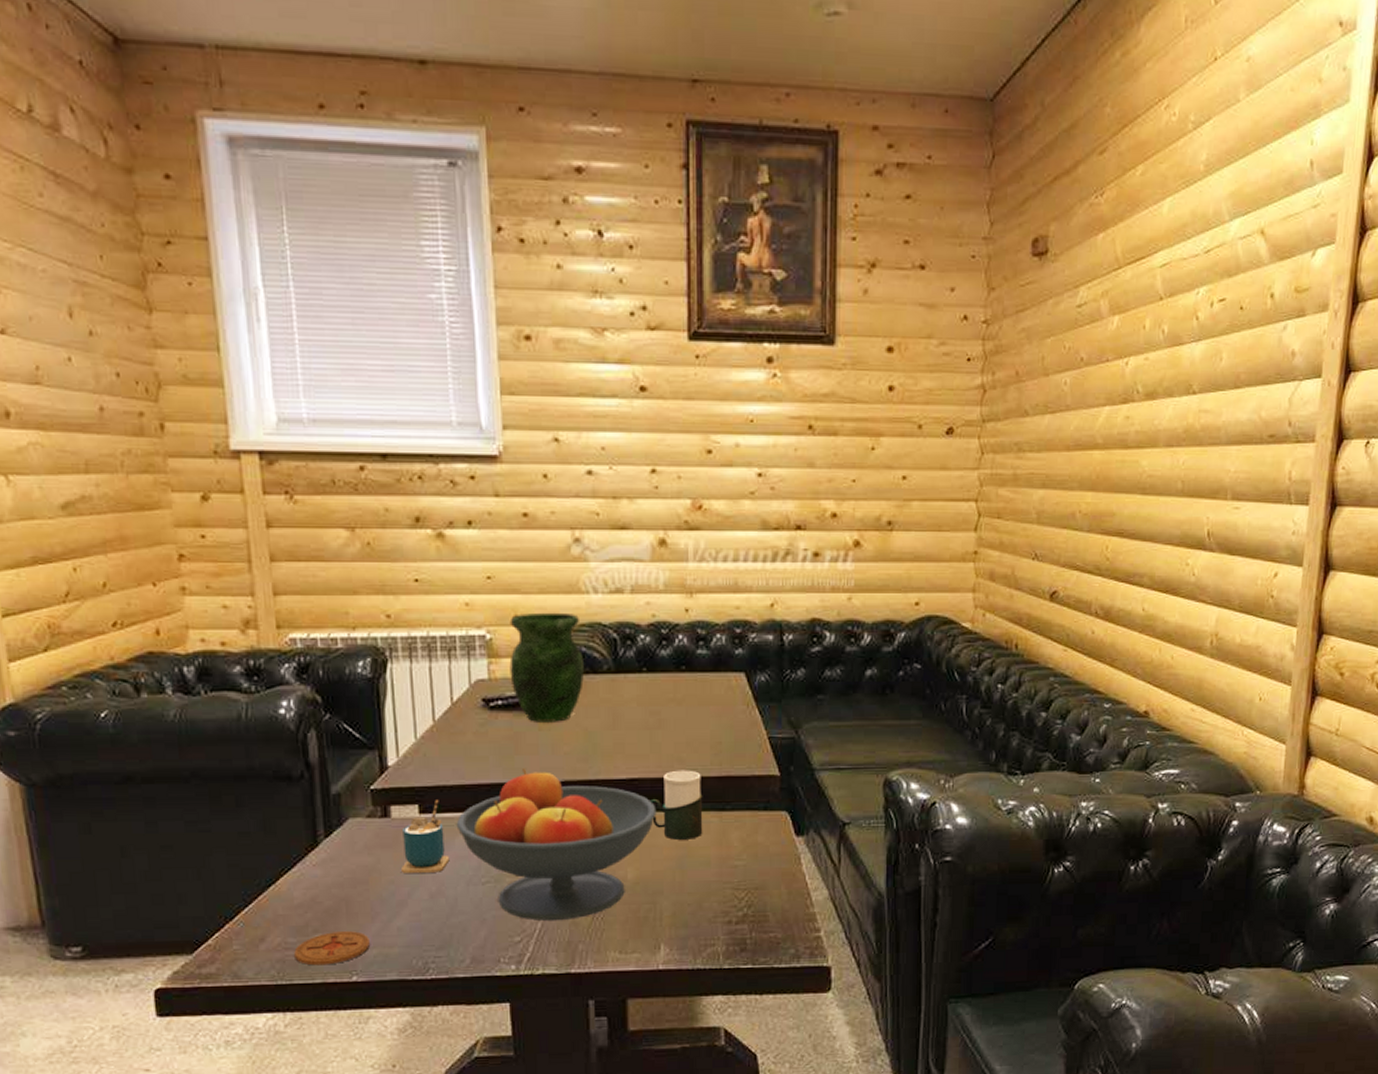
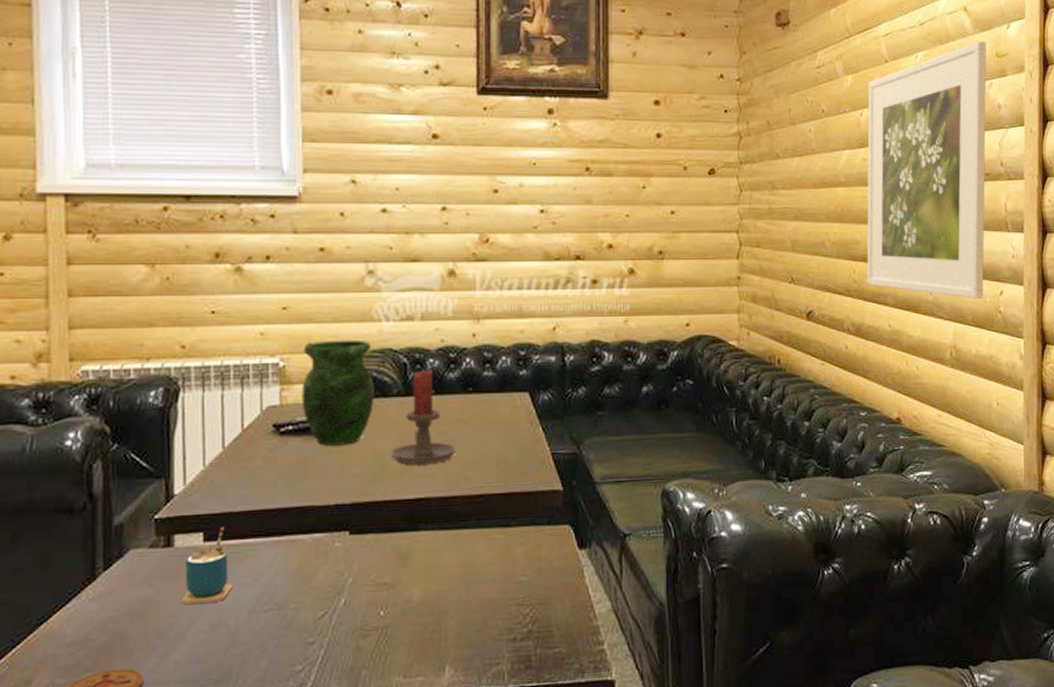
fruit bowl: present [456,767,657,921] -> none [241,491,443,648]
candle holder: none [602,646,669,744] -> present [390,370,456,465]
cup: present [650,770,703,840] -> none [437,488,489,558]
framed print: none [1121,272,1284,581] -> present [867,41,987,299]

